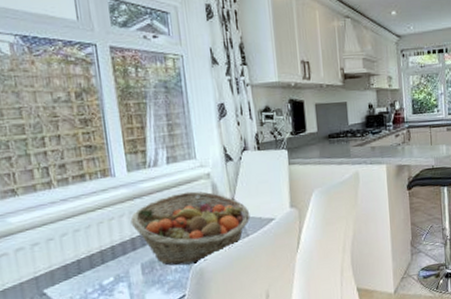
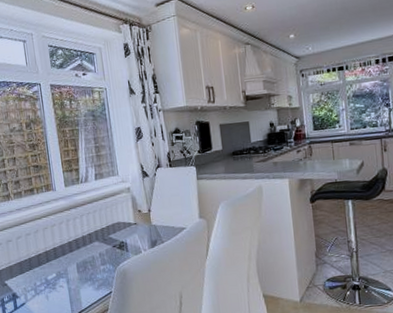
fruit basket: present [130,191,251,266] -> none [68,203,165,267]

